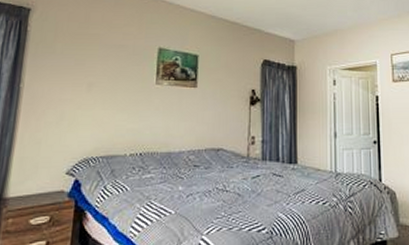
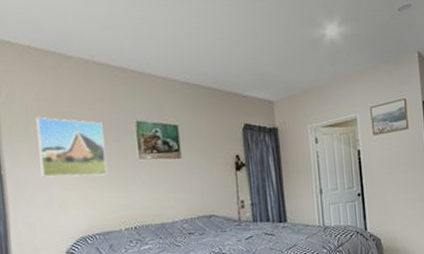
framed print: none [58,35,126,98] -> present [36,117,107,178]

